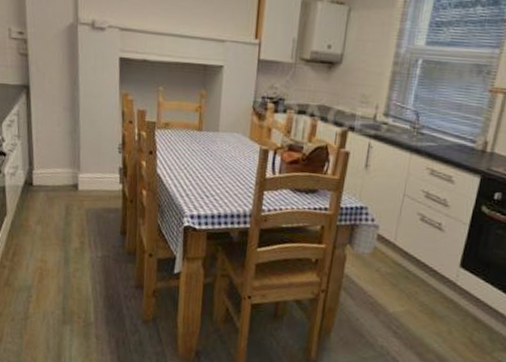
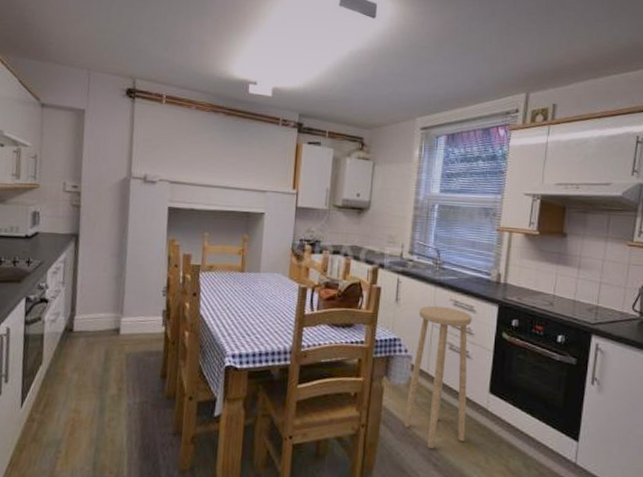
stool: none [364,174,450,318] -> present [403,306,472,450]

